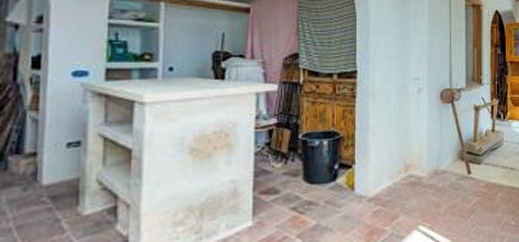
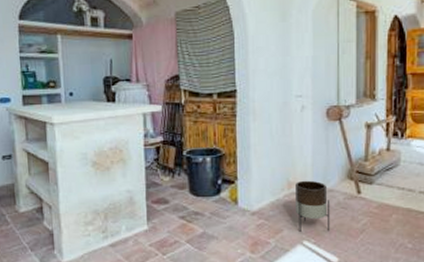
planter: none [411,162,444,216] -> present [294,180,331,232]

